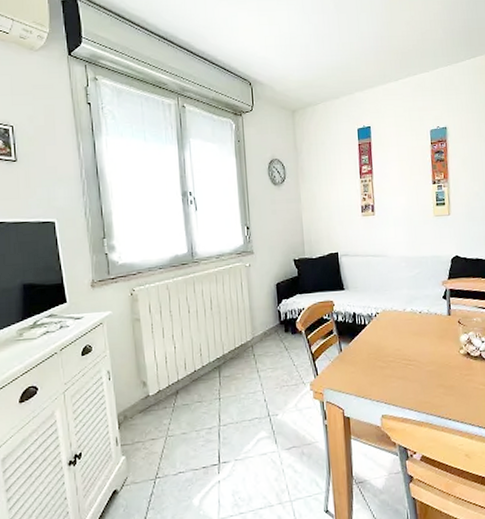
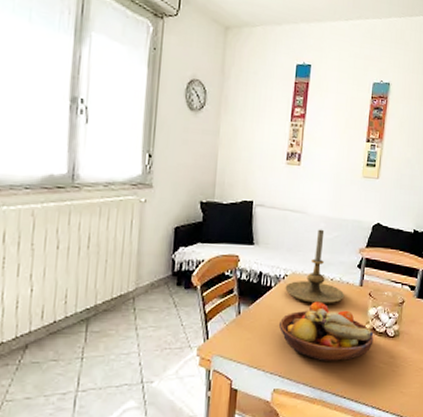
fruit bowl: none [377,333,470,387] -> present [278,301,374,361]
candle holder: none [378,268,435,336] -> present [285,229,345,304]

